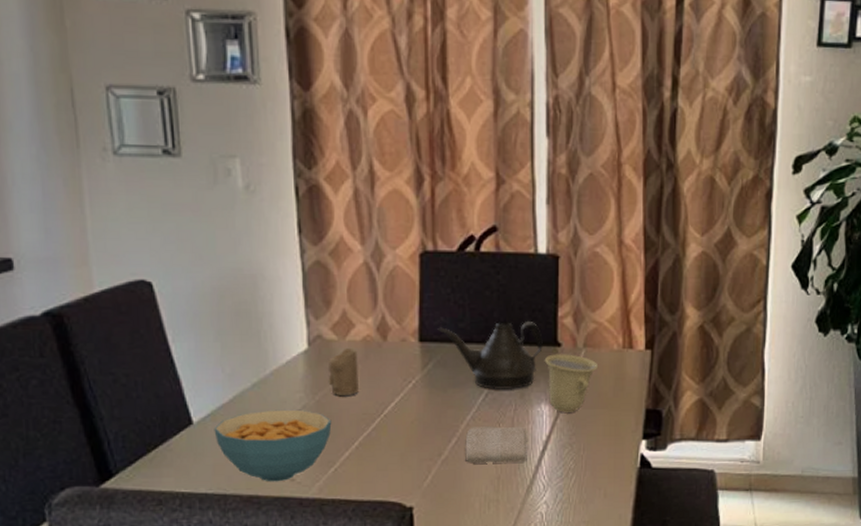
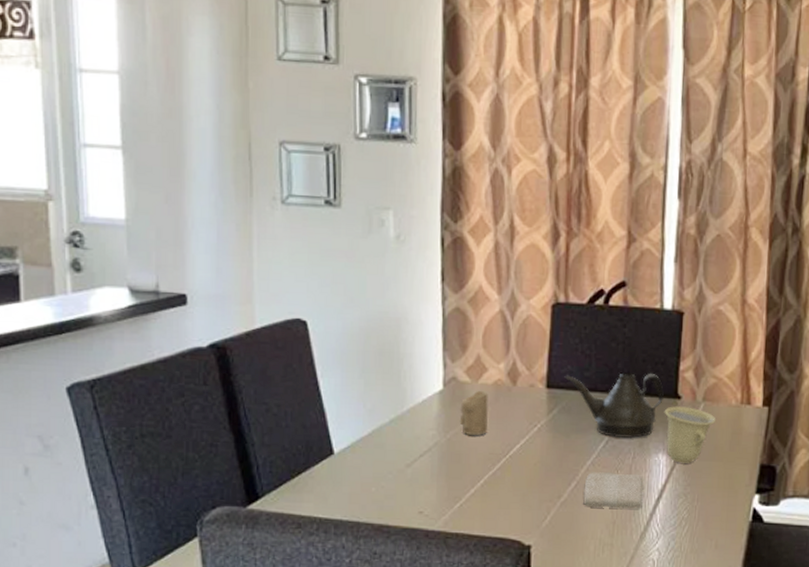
cereal bowl: present [214,409,332,482] -> none [352,445,460,514]

